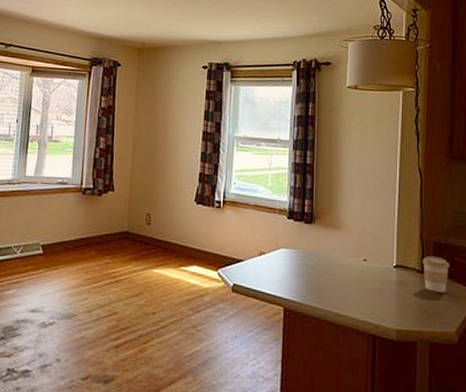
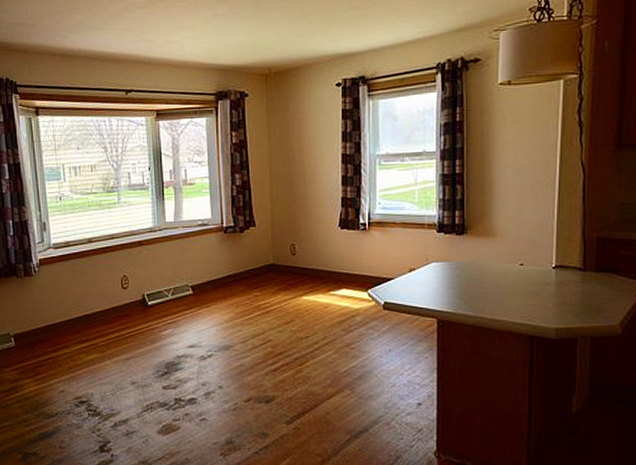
coffee cup: present [422,256,450,293] -> none [584,253,614,288]

